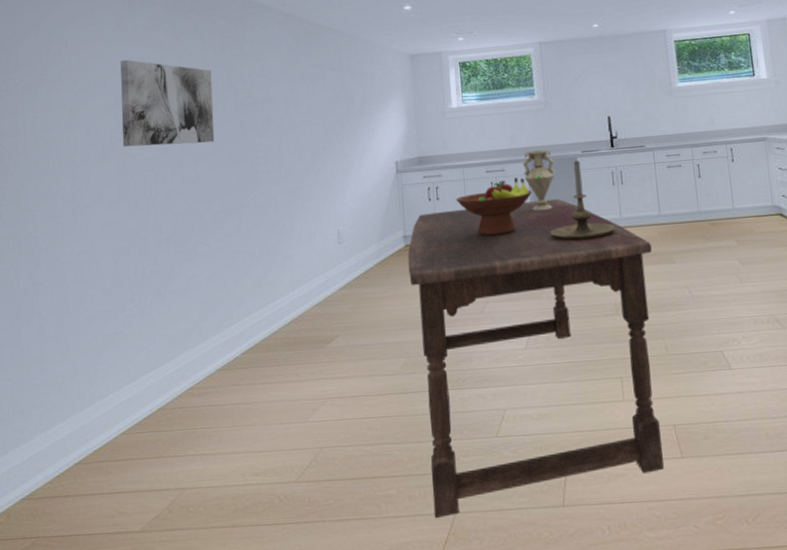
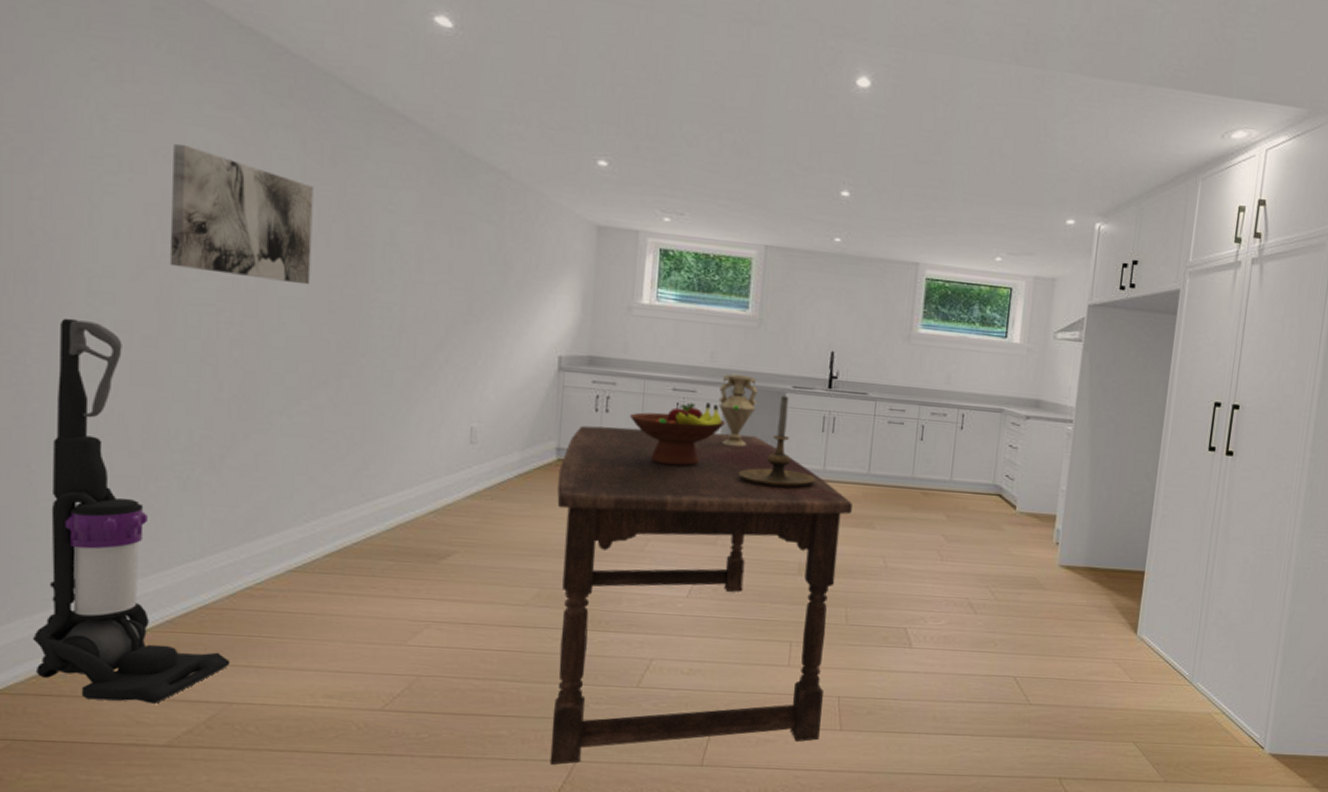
vacuum cleaner: none [46,198,182,497] -> present [32,317,230,704]

